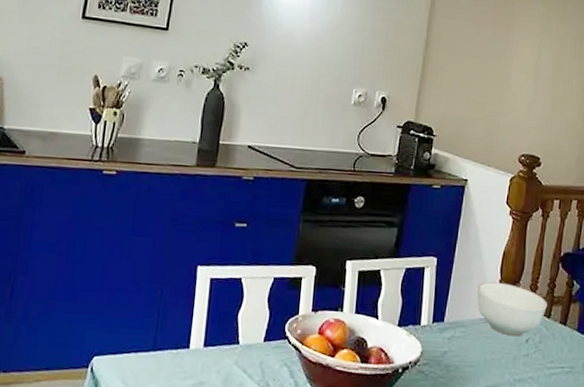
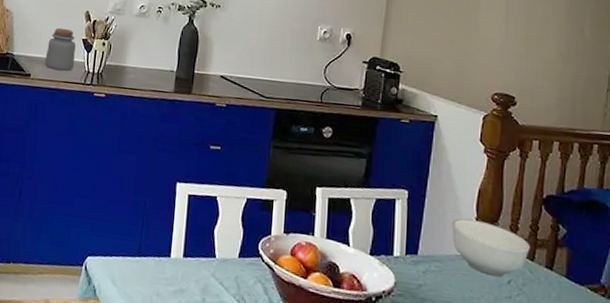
jar: none [42,95,82,146] -> present [44,27,76,71]

